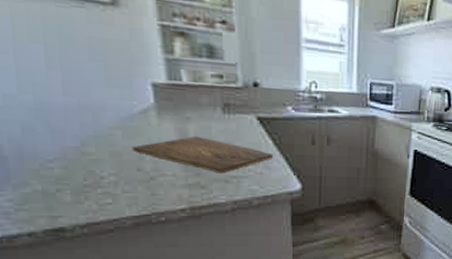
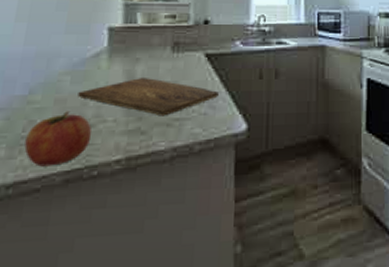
fruit: none [88,164,154,212] -> present [24,111,92,167]

